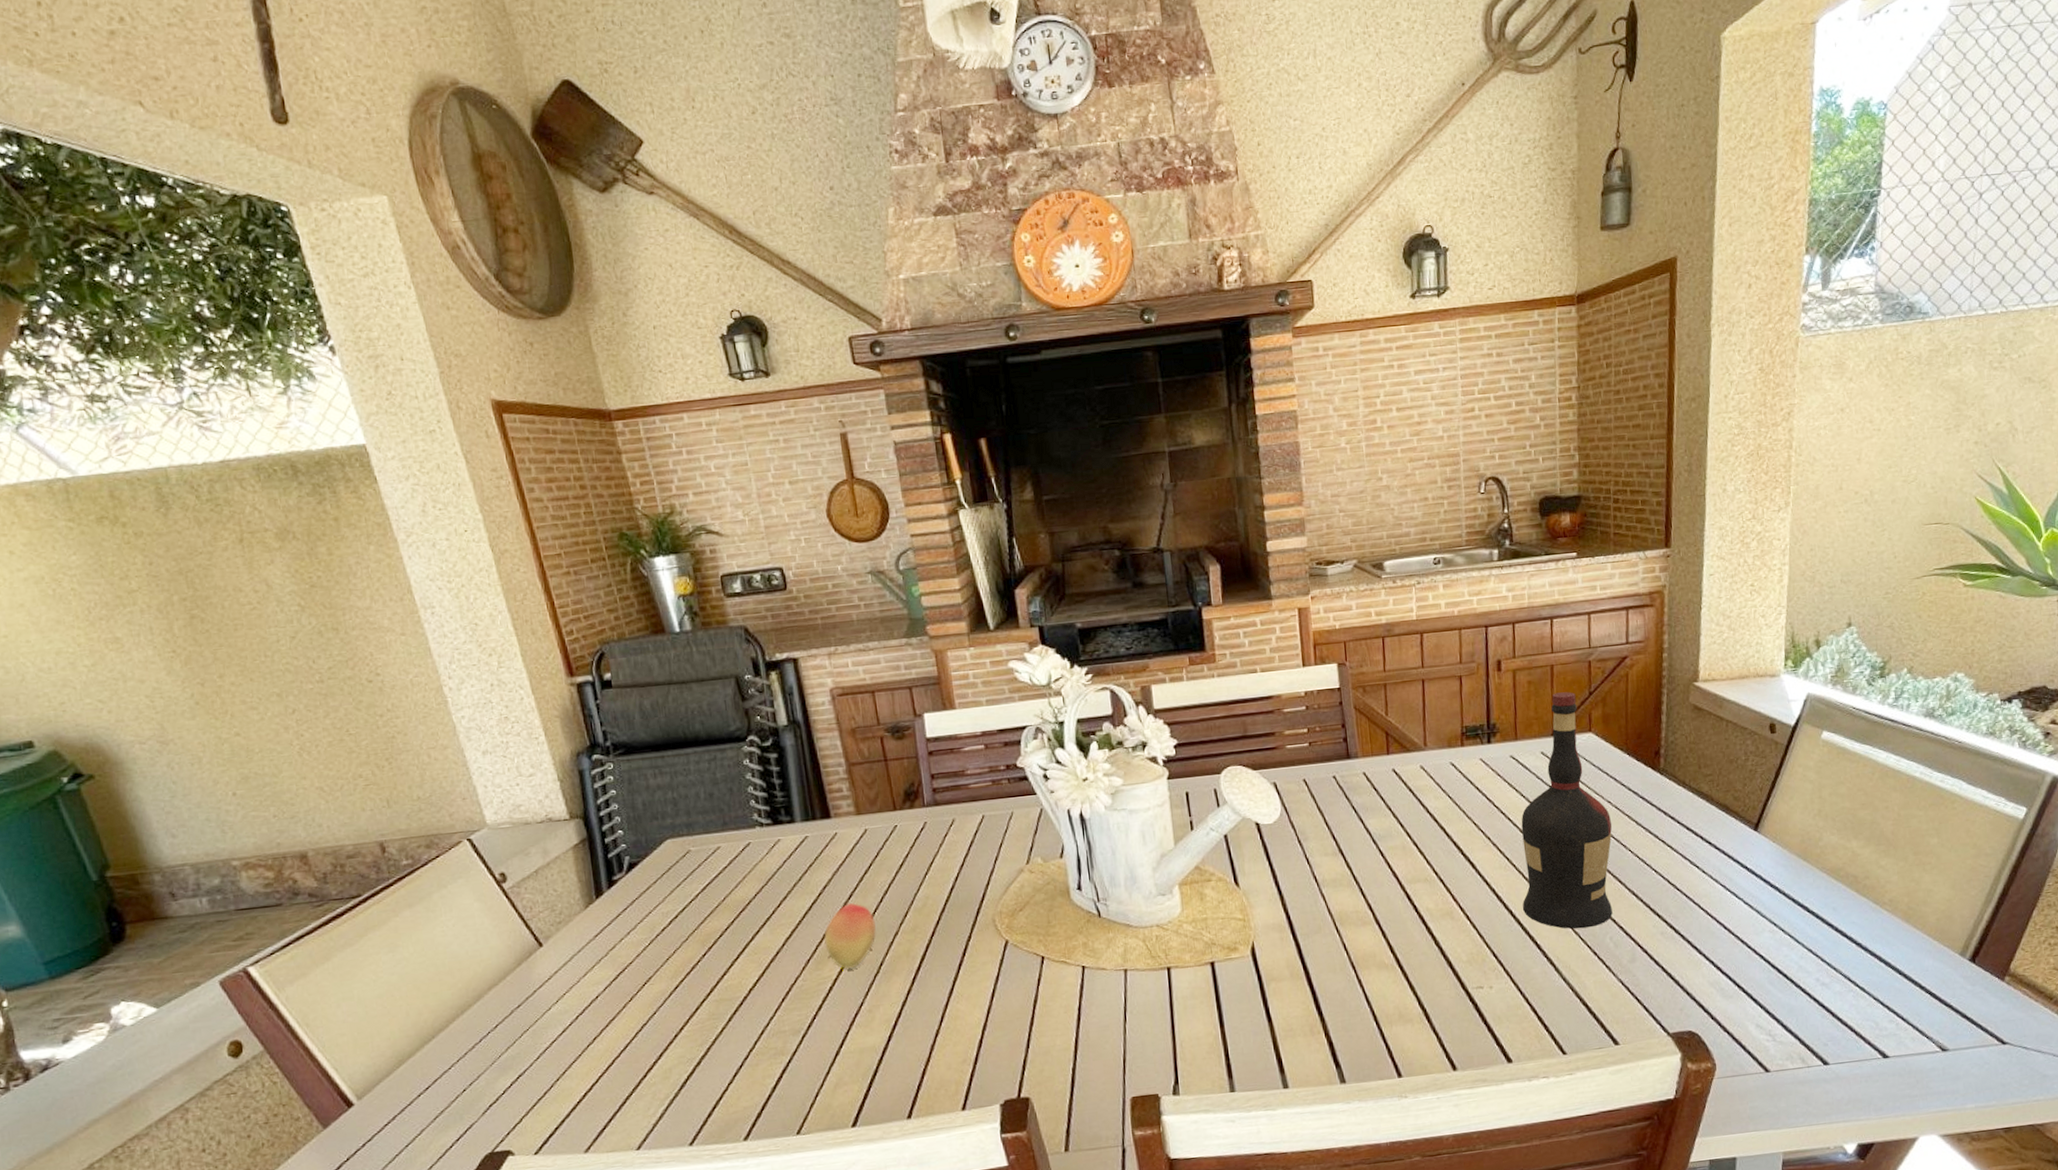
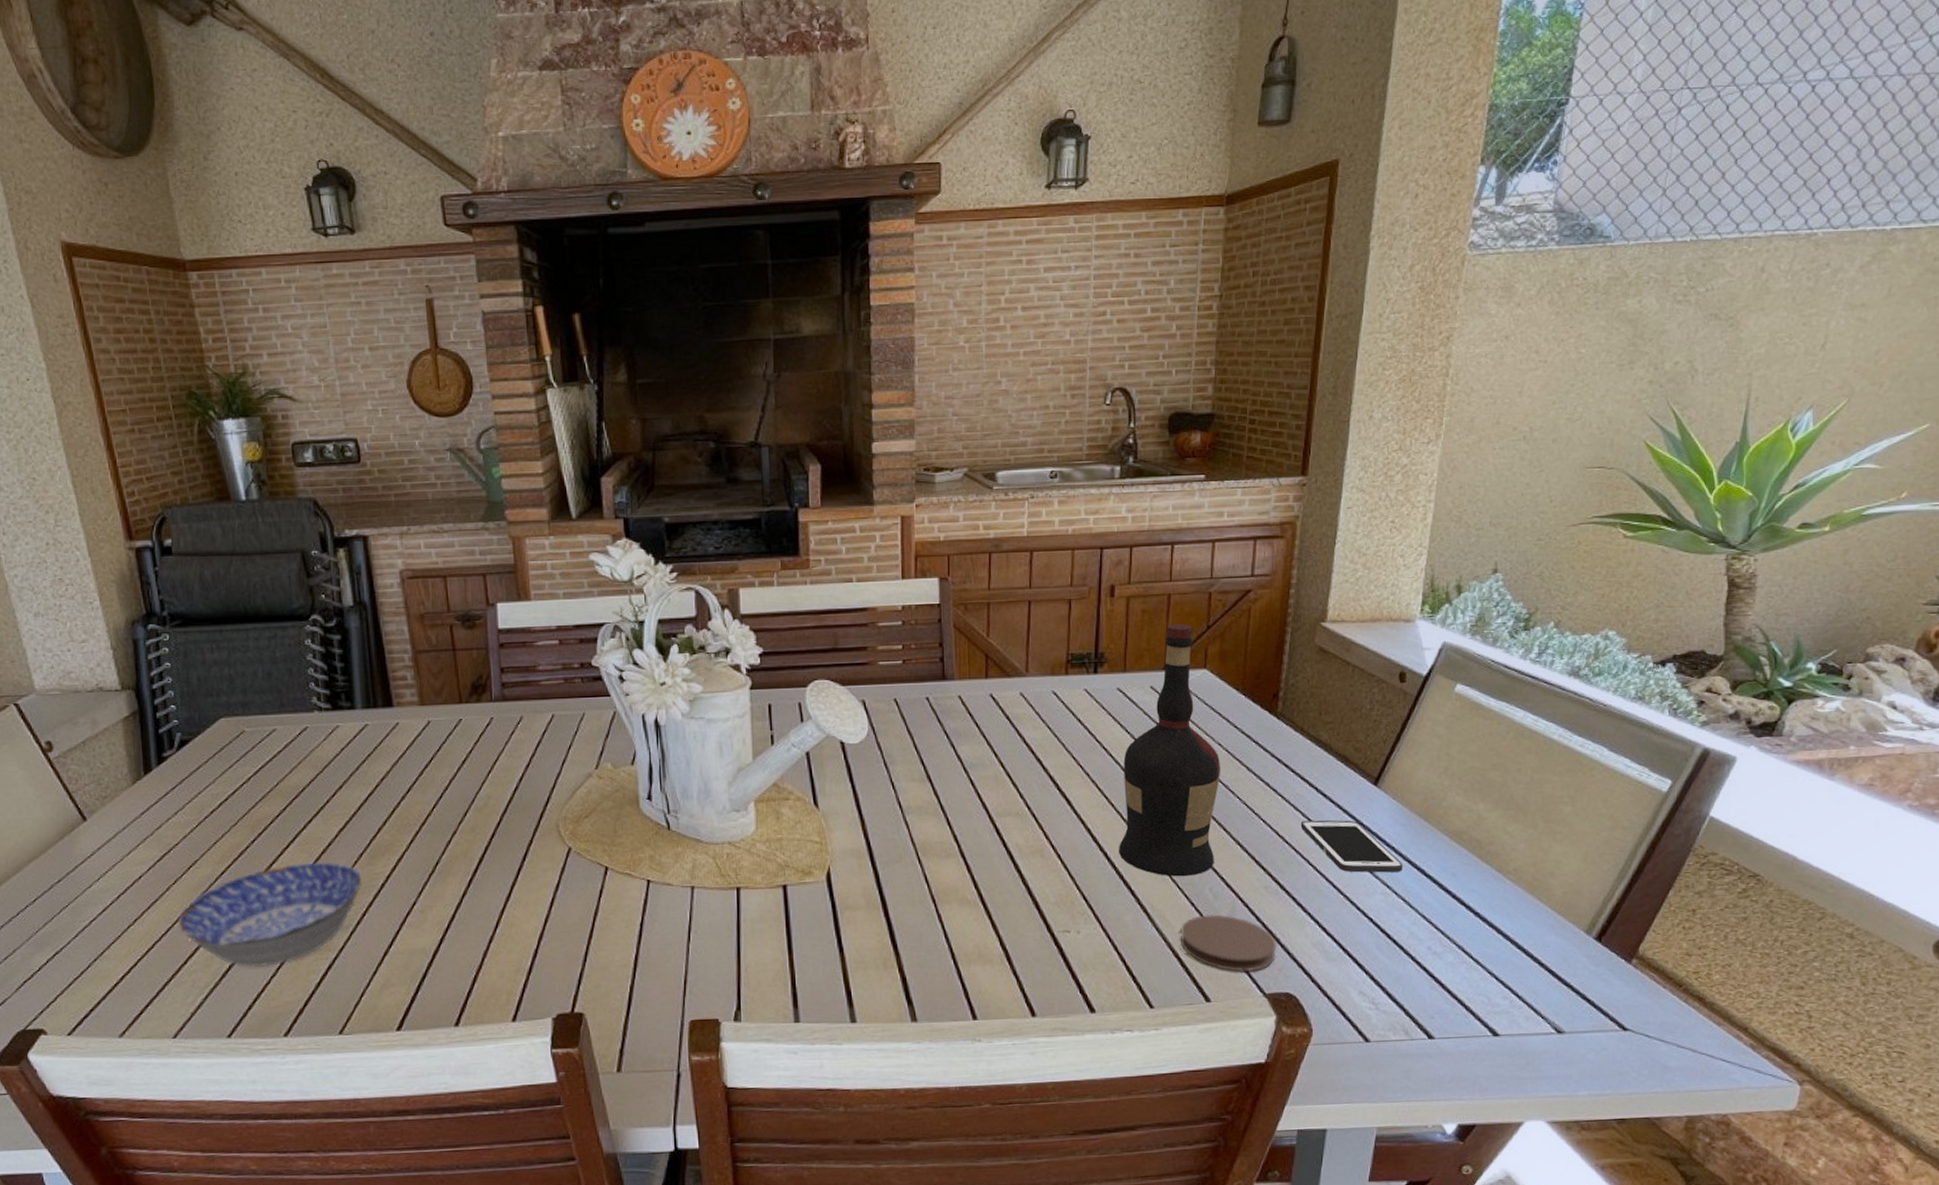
bowl: none [636,969,811,1077] -> present [178,861,363,968]
fruit: present [824,902,877,970] -> none [379,796,435,866]
coaster: none [1586,962,1676,1015] -> present [1180,914,1277,973]
cell phone: none [1689,865,1788,914] -> present [1300,820,1404,873]

